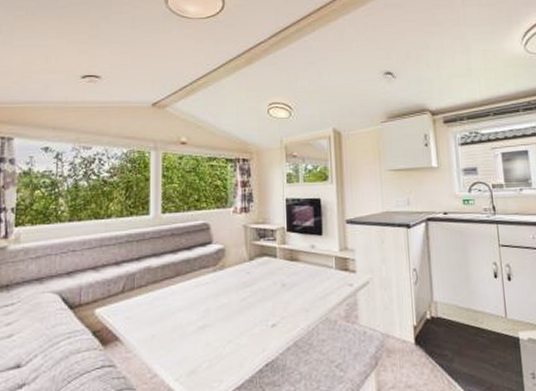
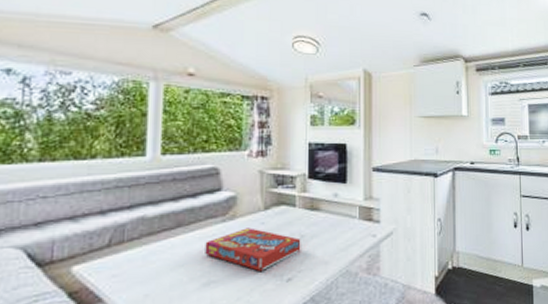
snack box: none [200,277,283,316] -> present [205,227,301,271]

